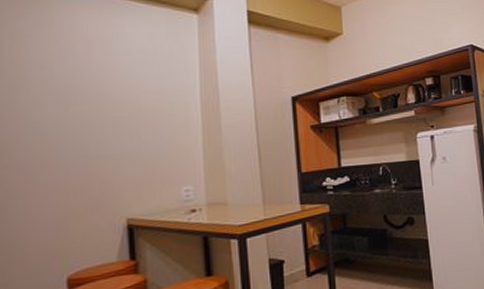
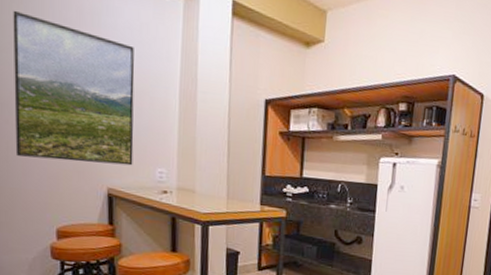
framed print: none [13,52,155,203] -> present [13,10,135,166]

